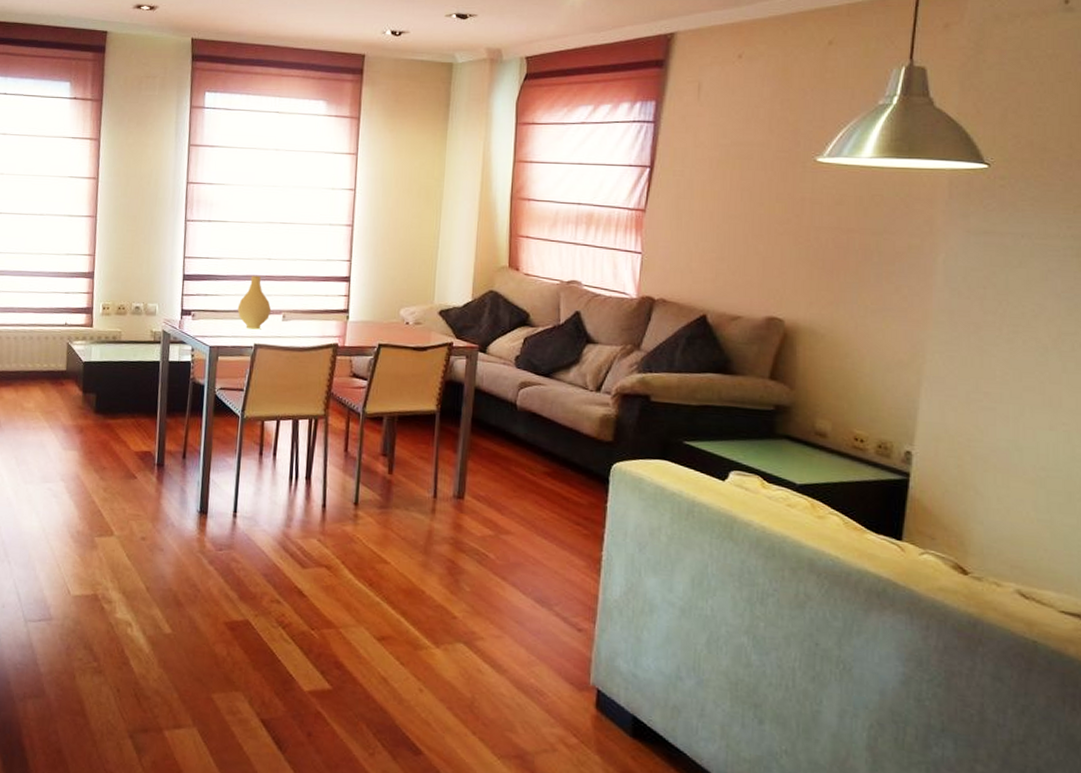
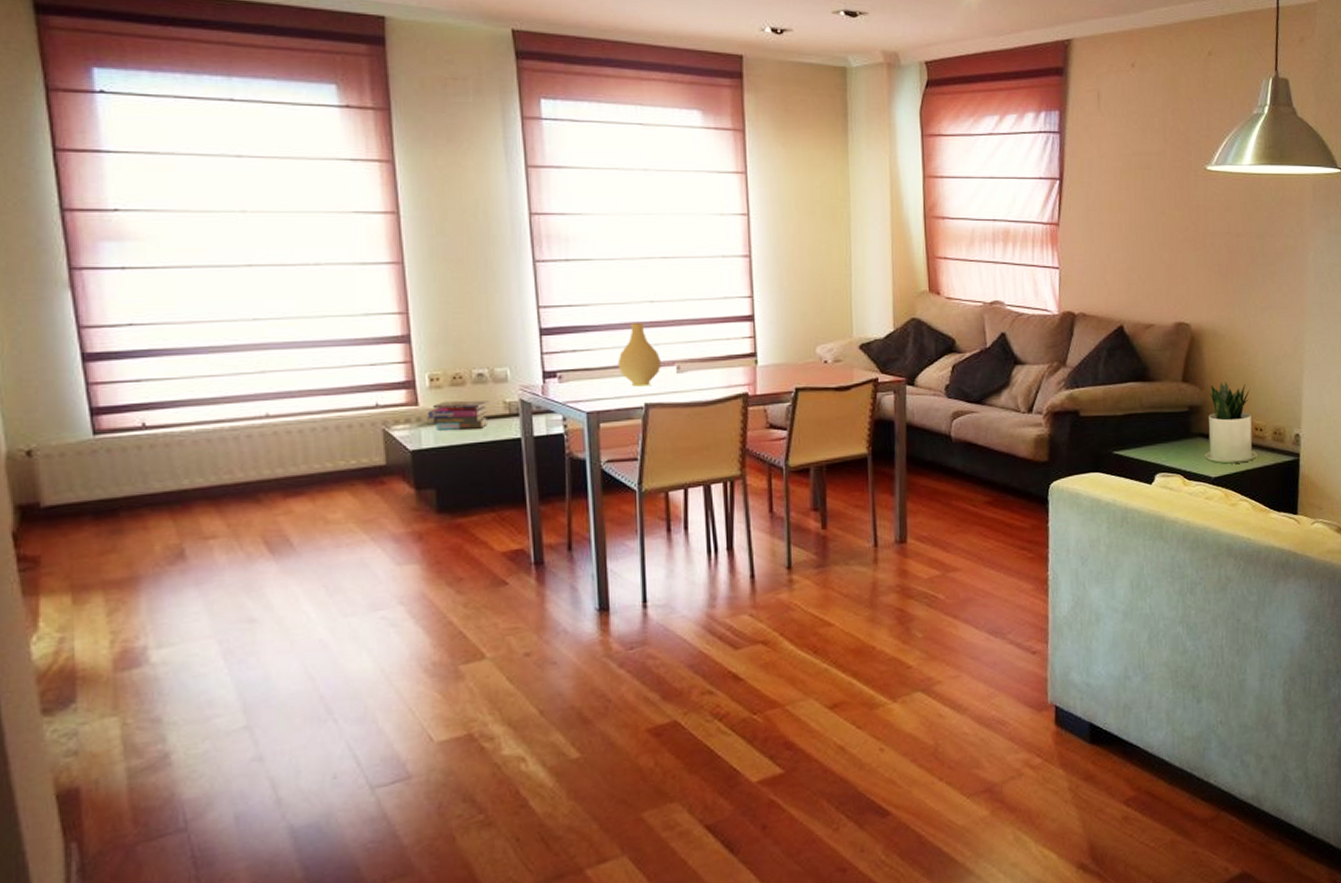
books: none [98,325,142,350] -> present [429,400,490,430]
planter: none [790,384,854,474] -> present [1205,381,1257,464]

